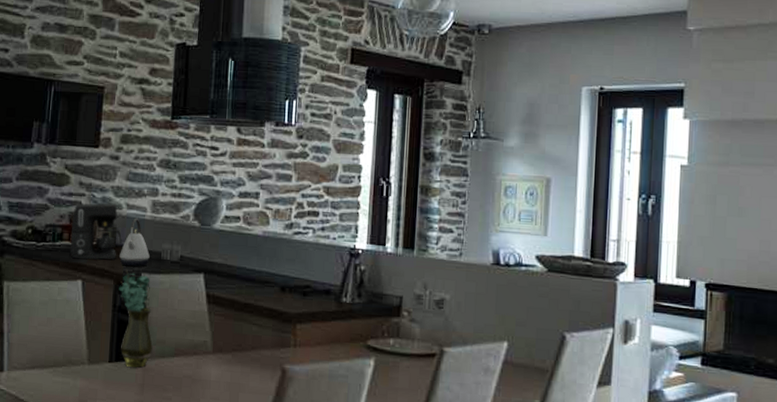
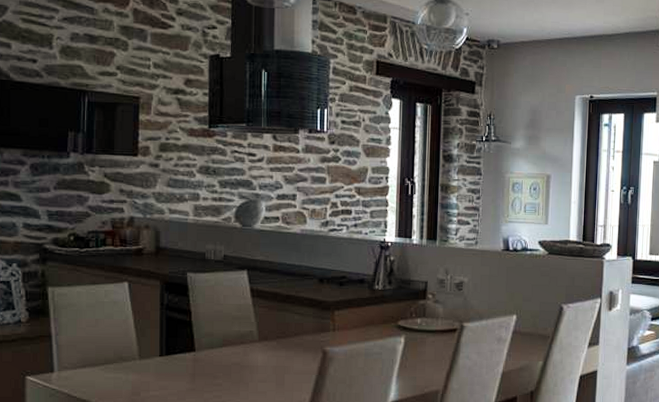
coffee maker: present [70,203,122,260] -> none [115,208,166,263]
kettle: present [119,218,150,267] -> none [164,222,194,267]
vase: present [119,270,153,368] -> none [165,270,201,359]

